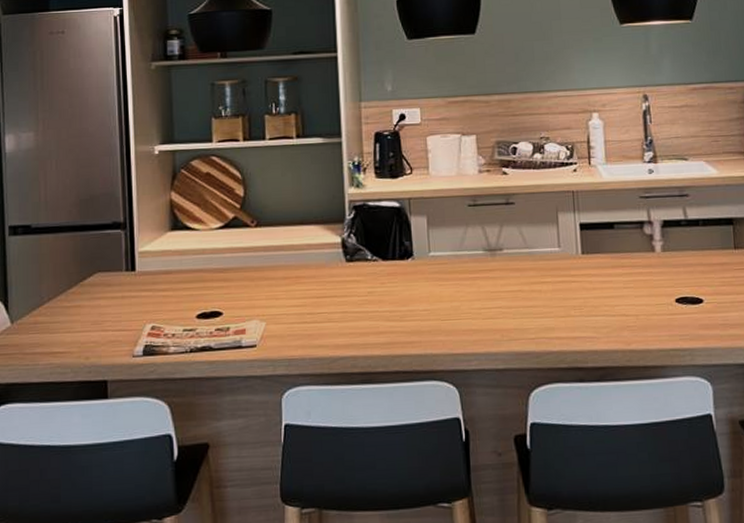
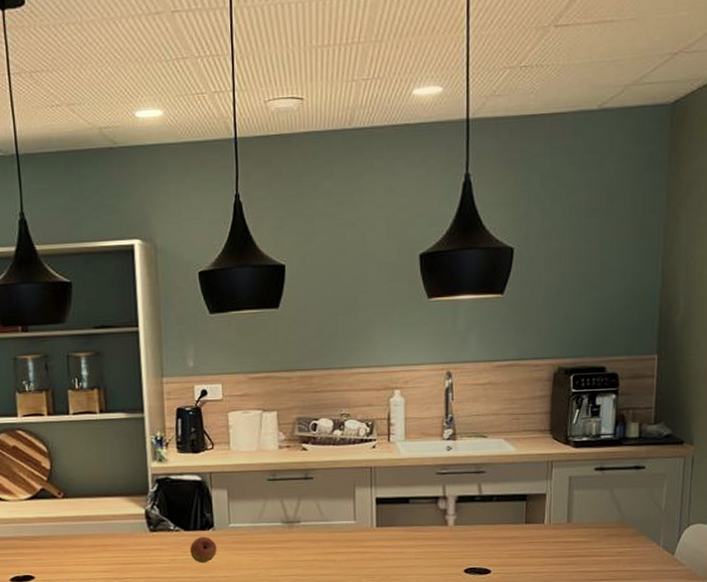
fruit: none [387,266,417,296] -> present [189,536,217,563]

